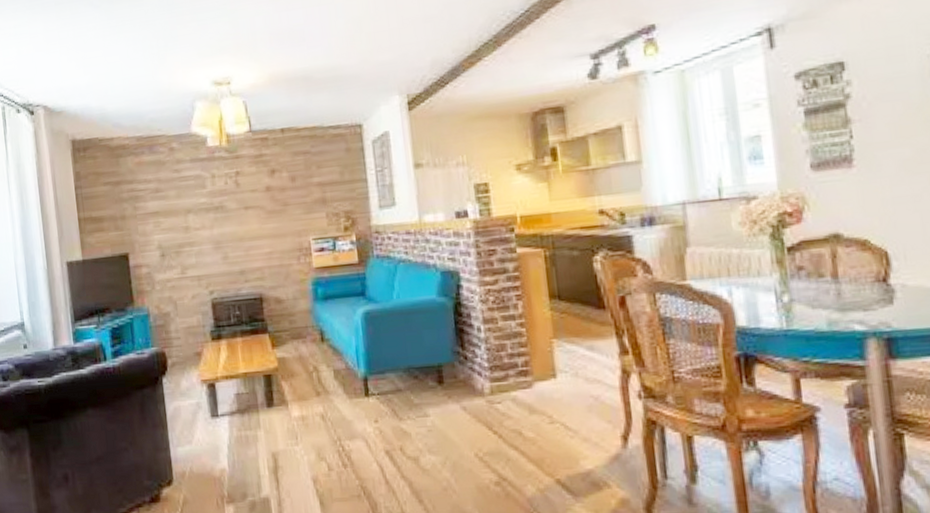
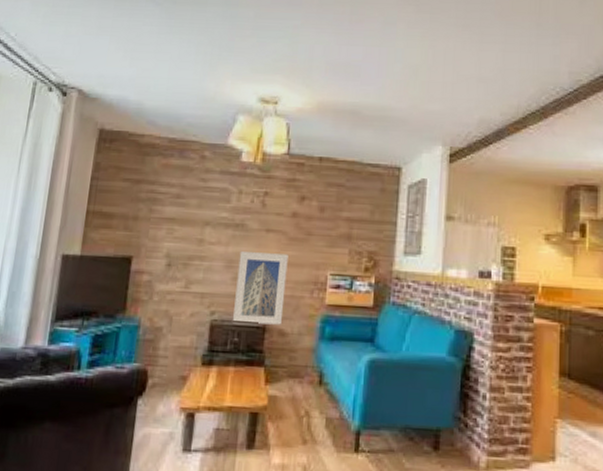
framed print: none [224,227,276,299] -> present [233,252,289,325]

